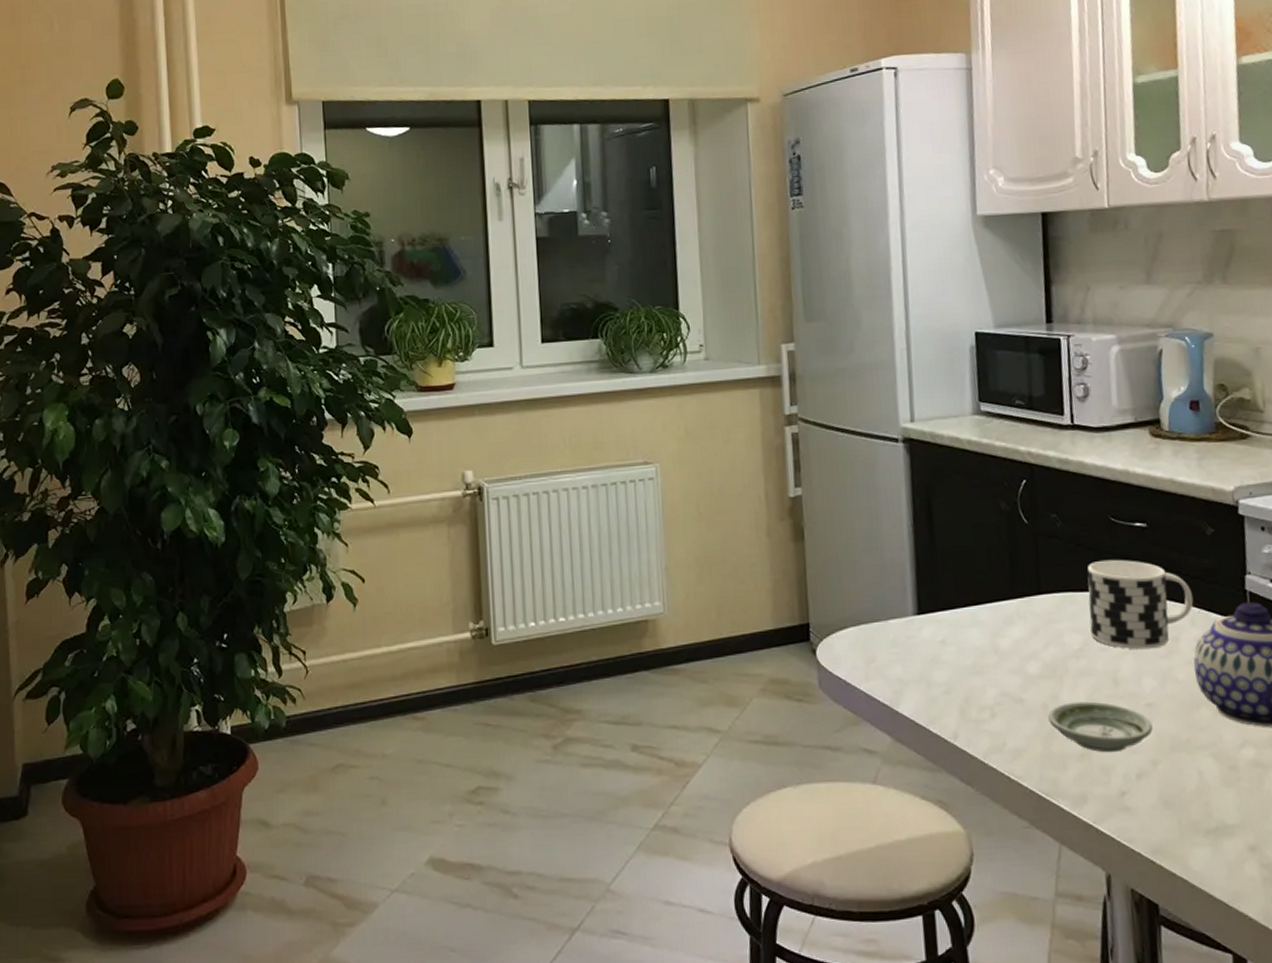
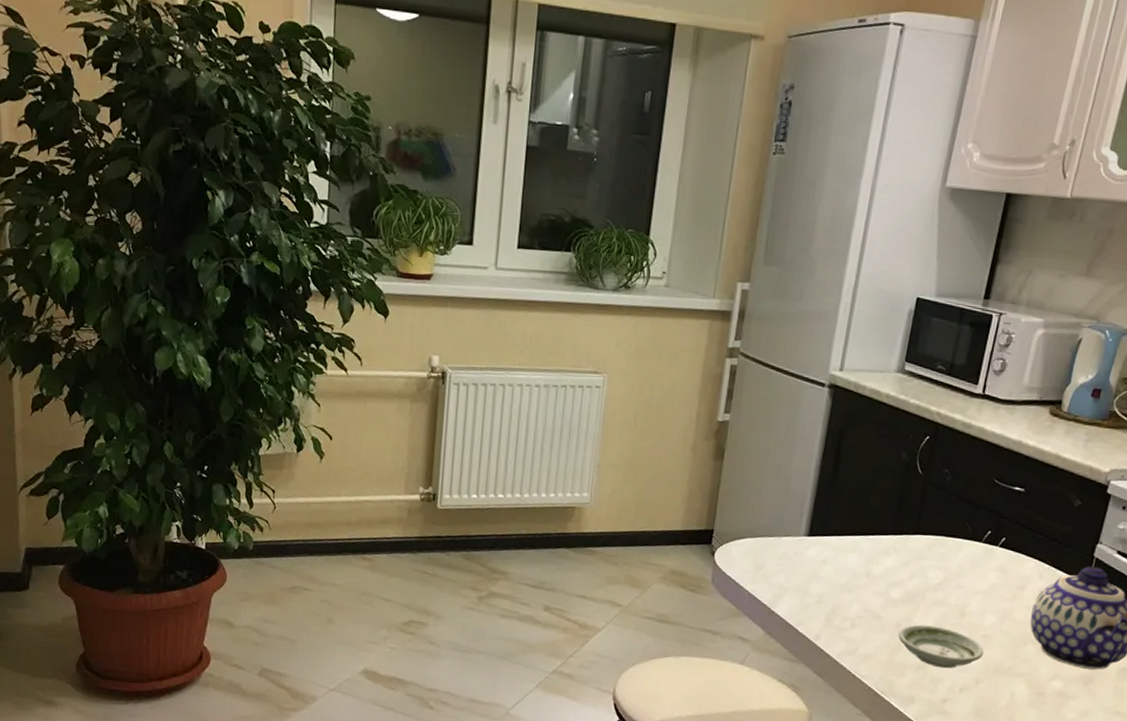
cup: present [1087,559,1194,650] -> none [952,514,1048,593]

